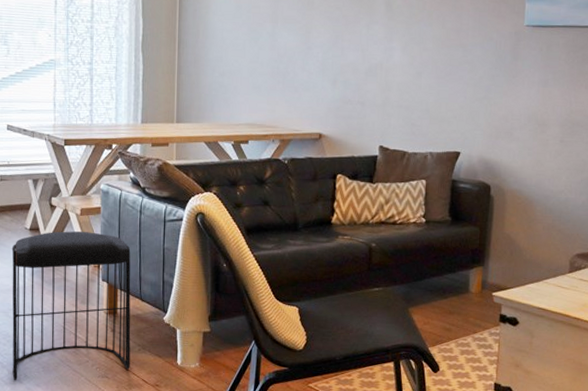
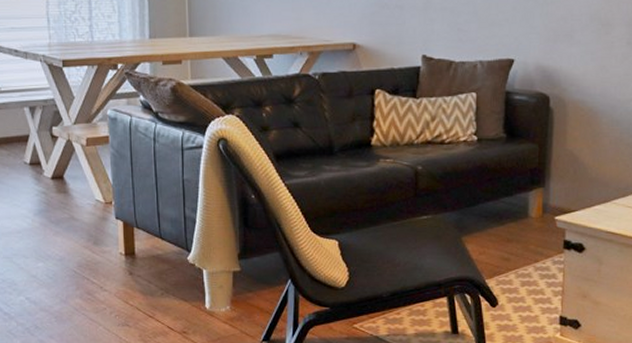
stool: present [11,231,131,381] -> none [10,164,153,333]

